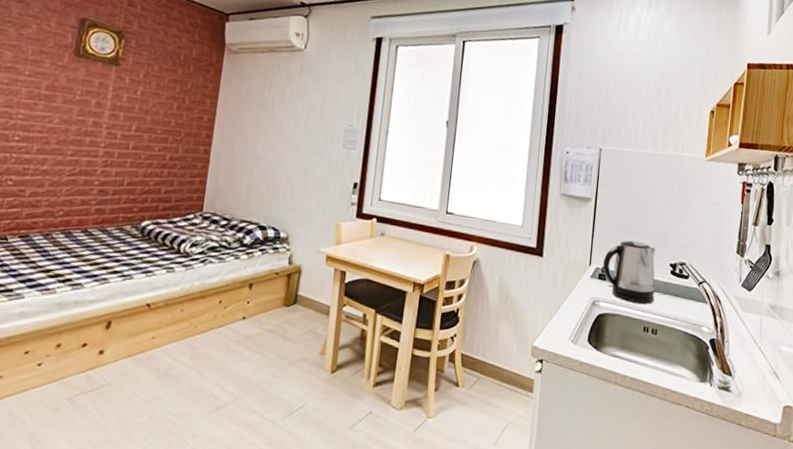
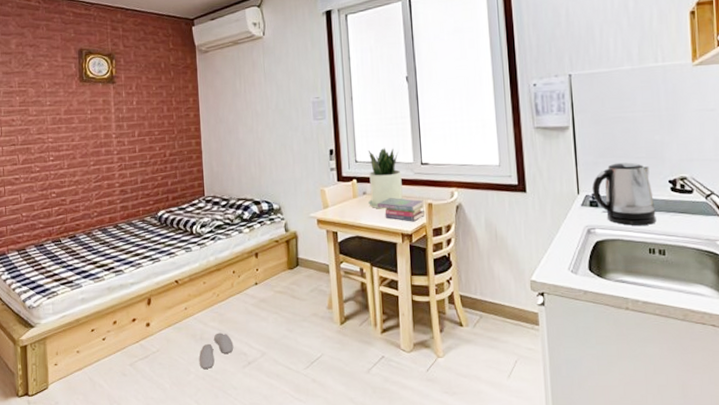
slippers: none [156,370,204,411] -> present [199,333,234,369]
planter: none [384,189,426,254] -> present [367,147,405,209]
books: none [393,242,443,272] -> present [377,197,425,222]

